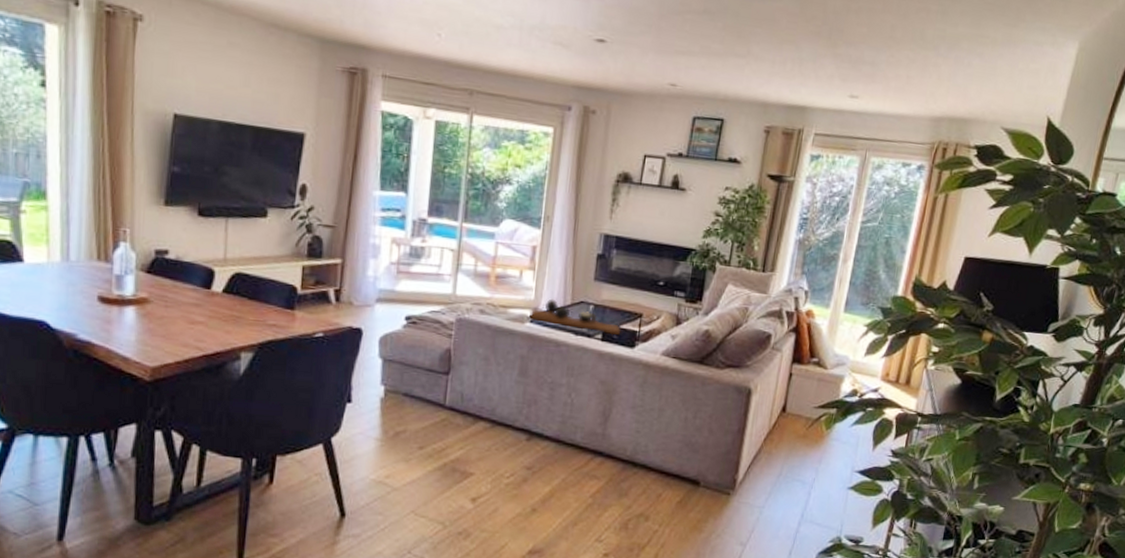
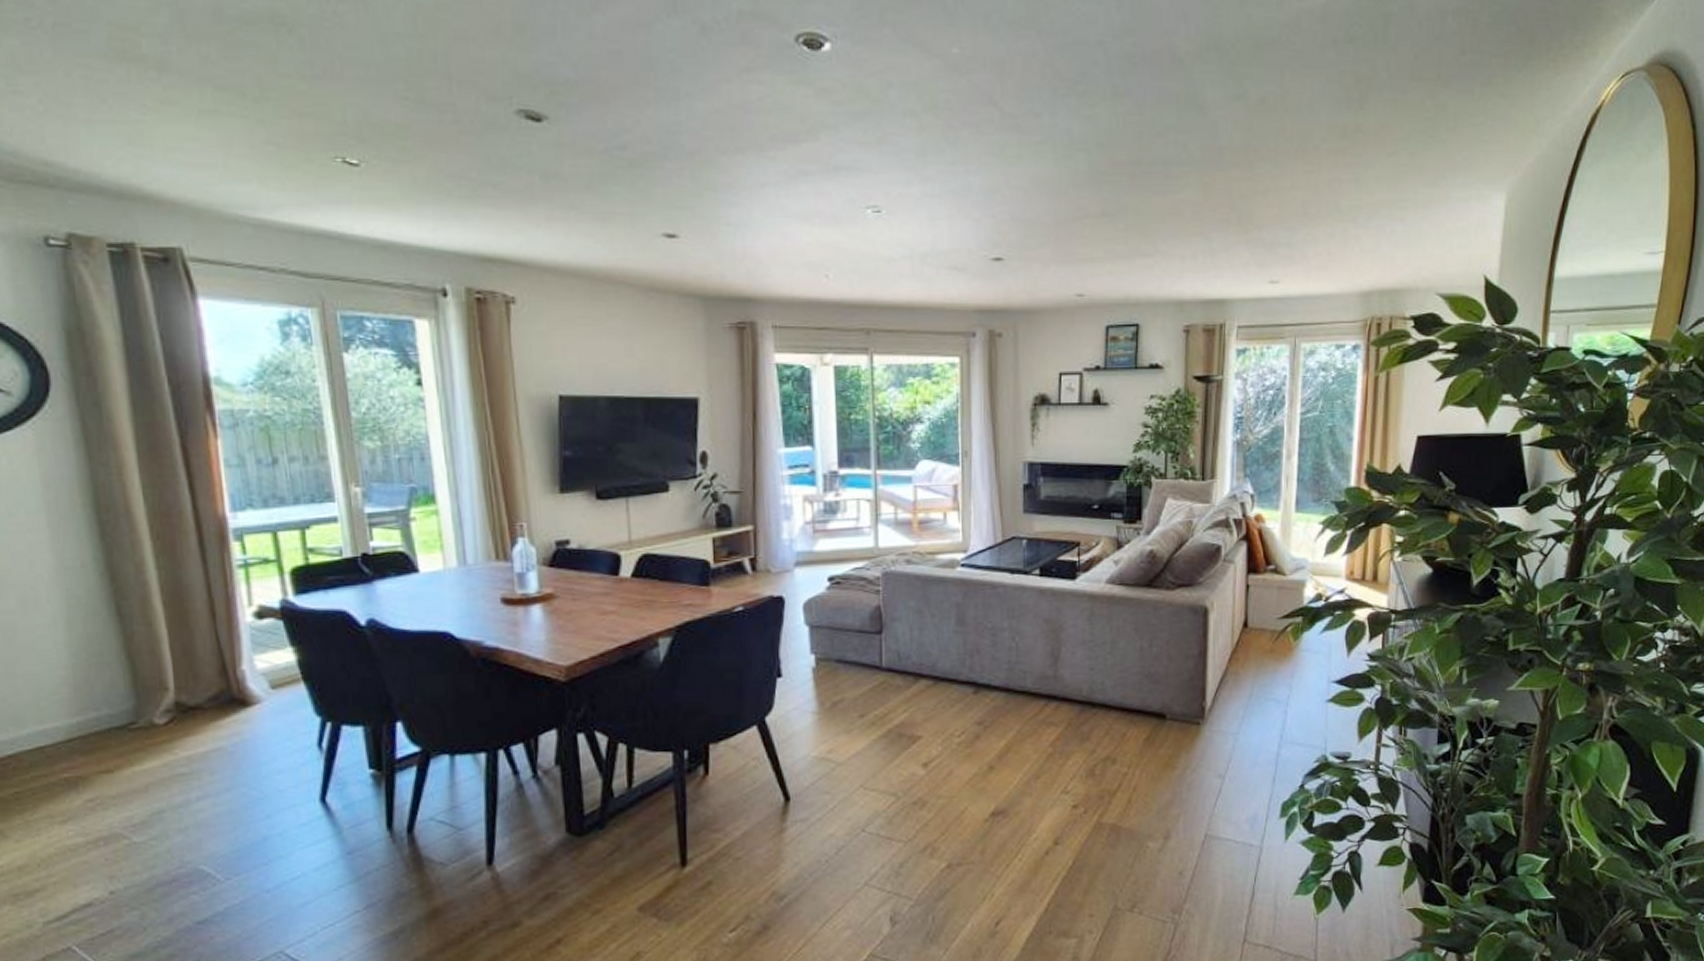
decorative tray: present [529,298,622,335] -> none [959,538,1060,569]

